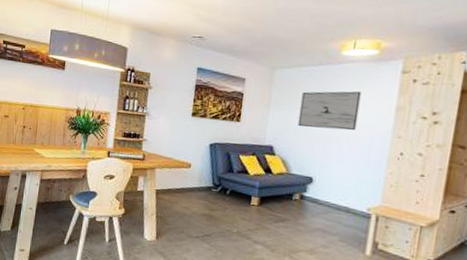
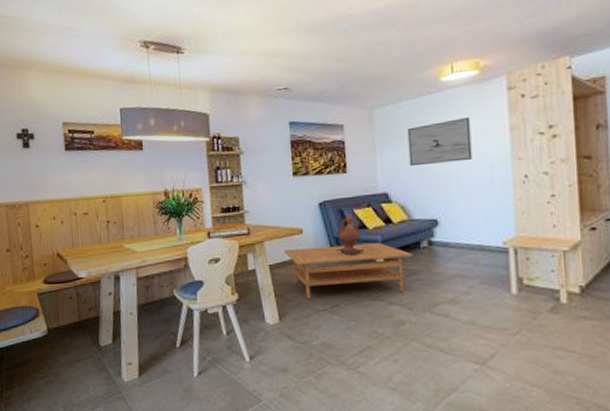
coffee table: none [171,179,285,235] -> present [284,243,414,299]
lidded ewer: none [217,156,243,195] -> present [336,212,365,255]

